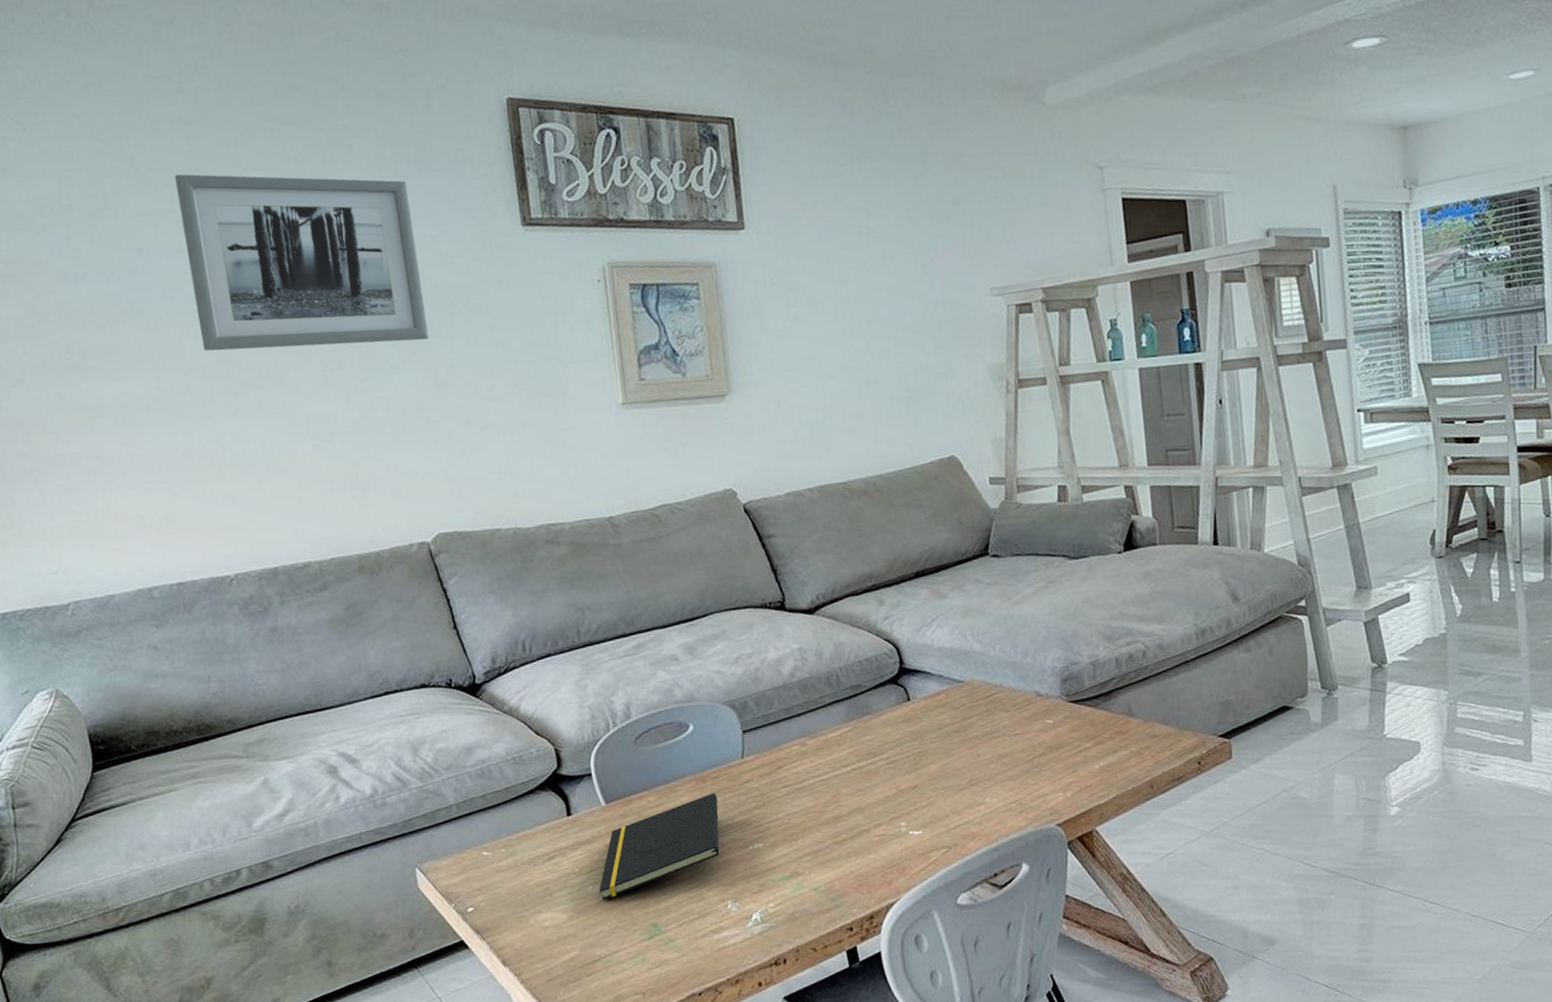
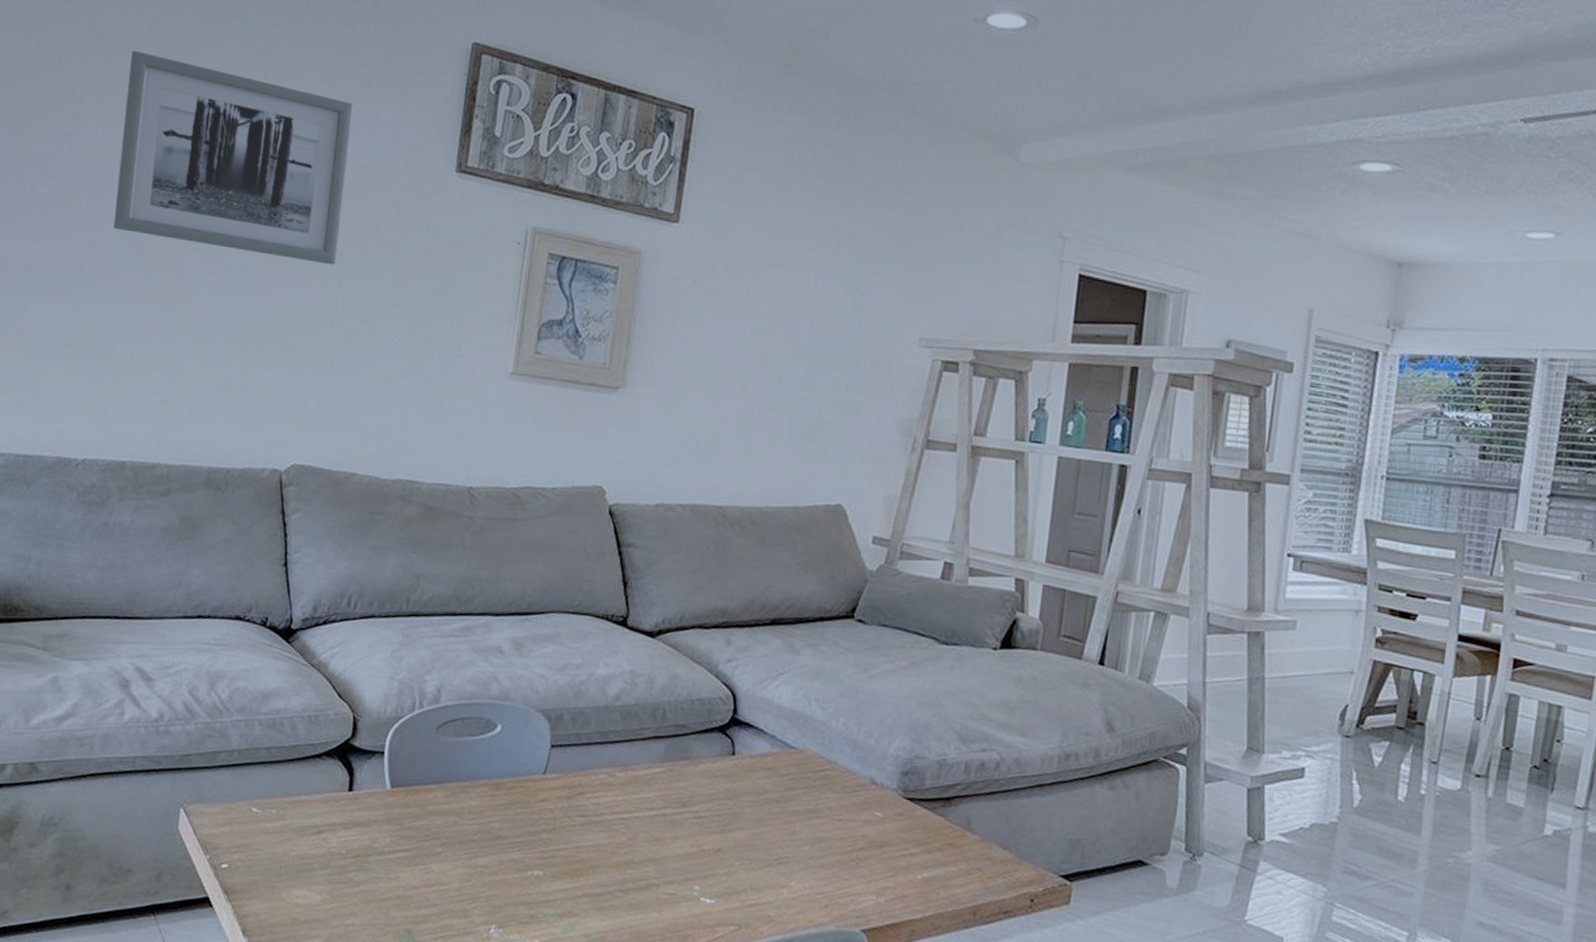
notepad: present [599,793,720,900] -> none [361,804,508,891]

